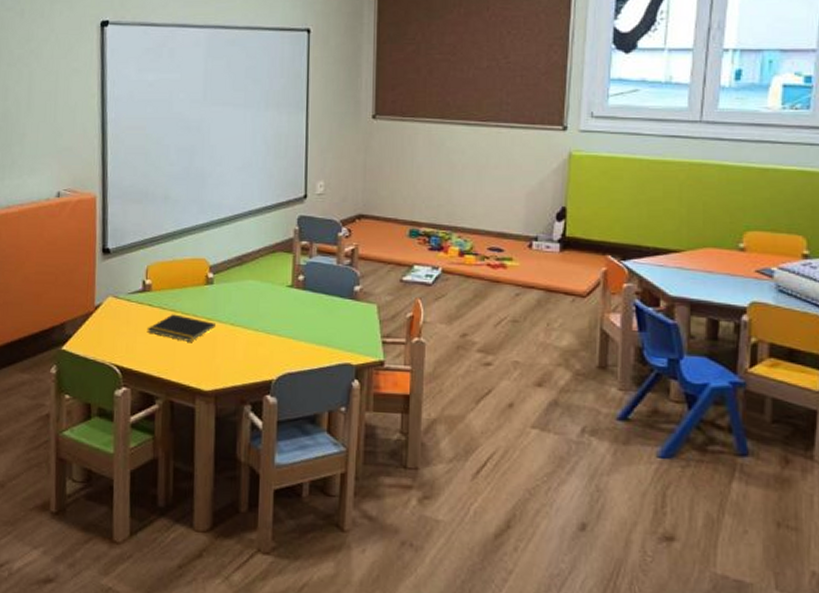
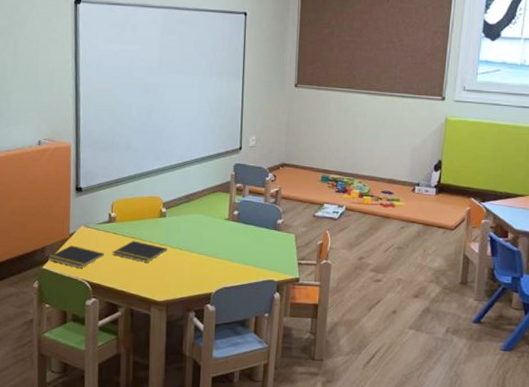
notepad: none [68,320,137,349] -> present [47,245,104,268]

